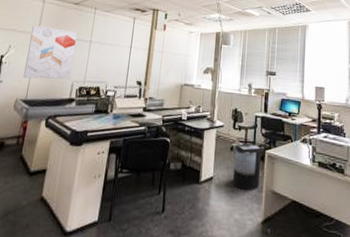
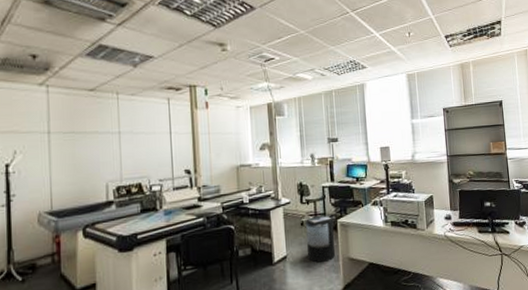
wall art: present [23,25,78,80] -> none [40,122,102,187]

